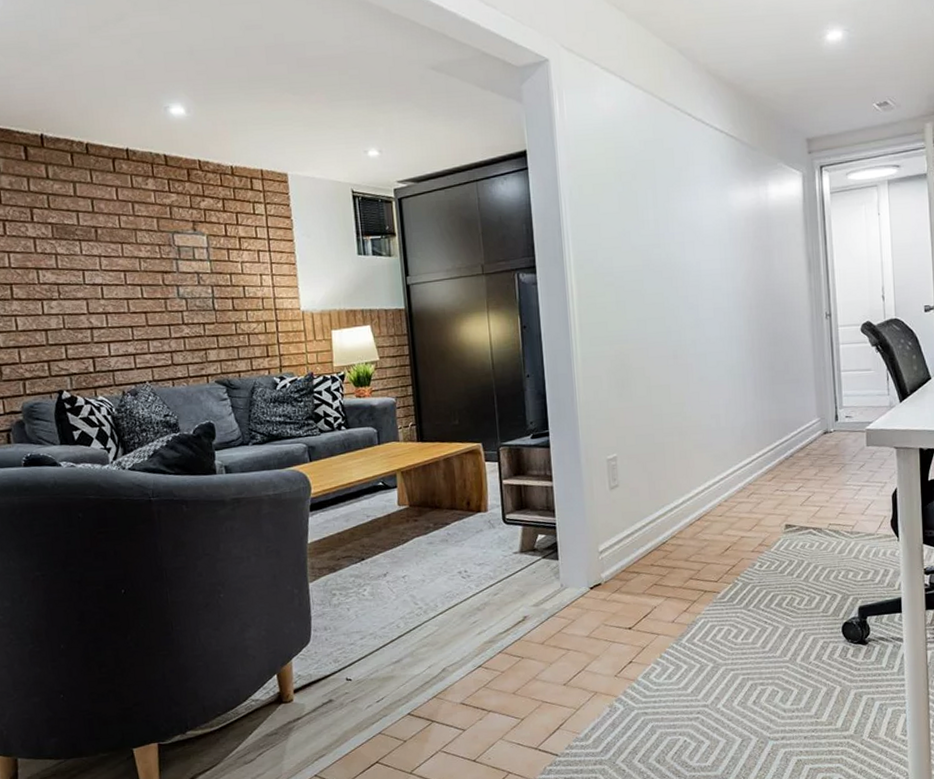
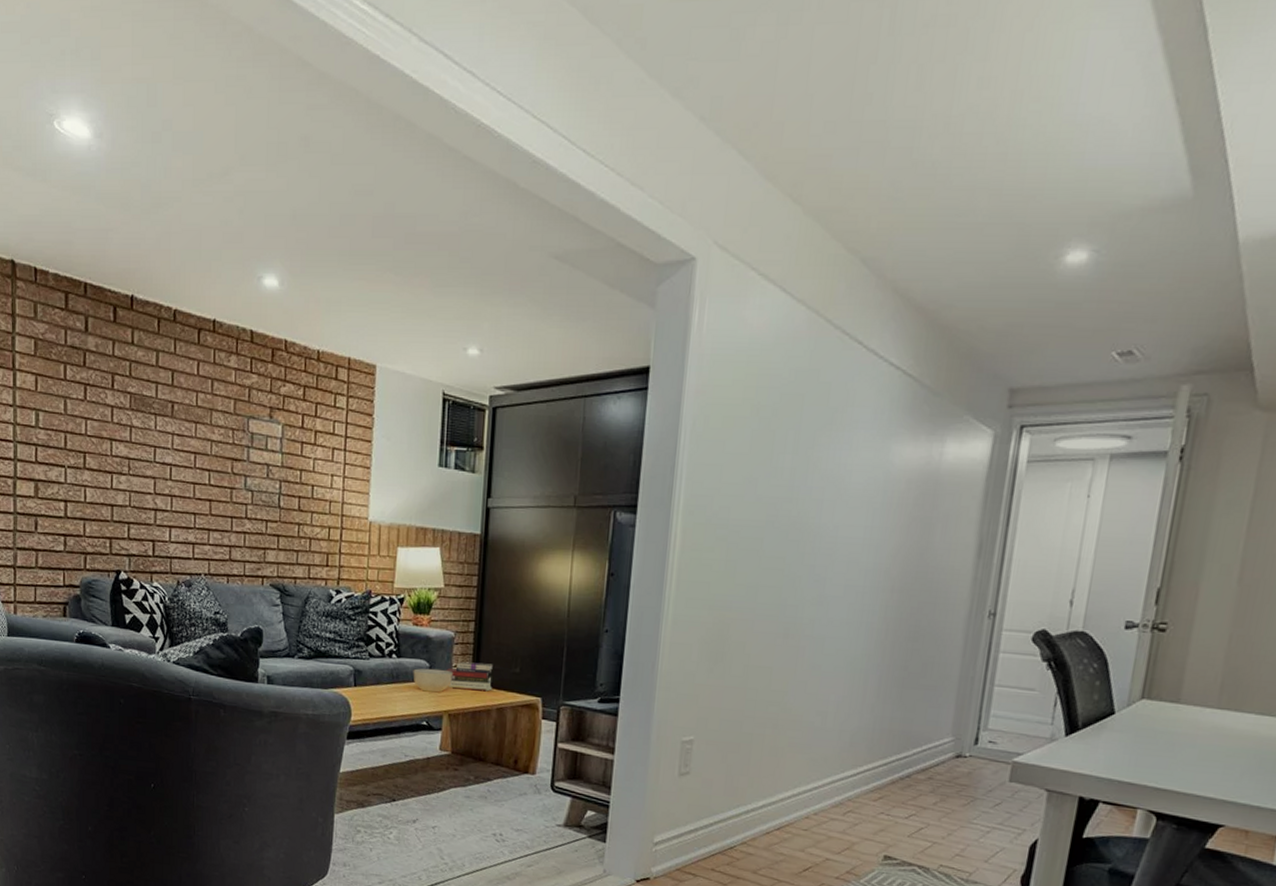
bowl: none [362,432,400,457] -> present [413,668,454,694]
books: none [392,420,437,448] -> present [446,661,493,692]

